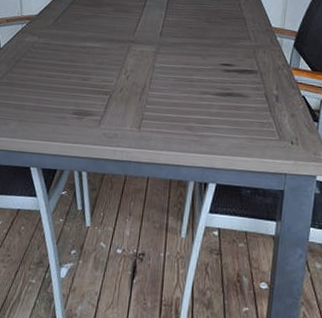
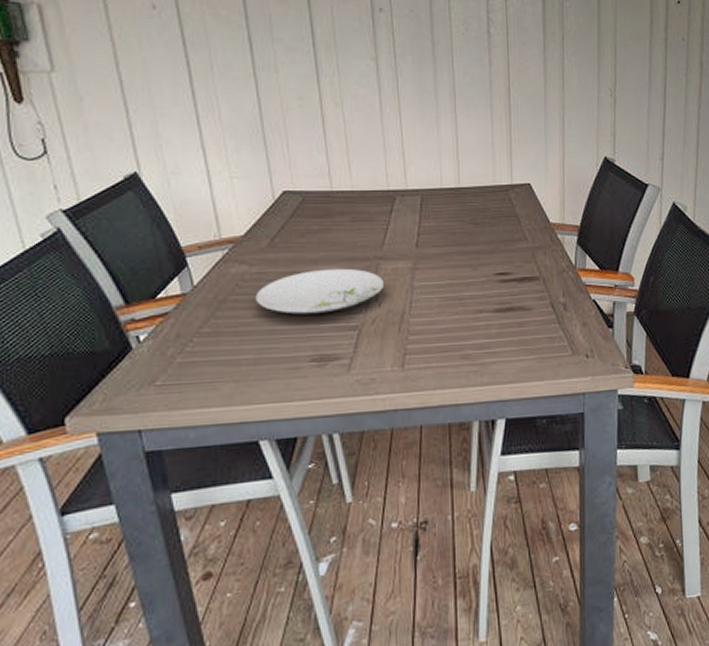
plate: none [40,45,133,79] -> present [255,268,385,315]

